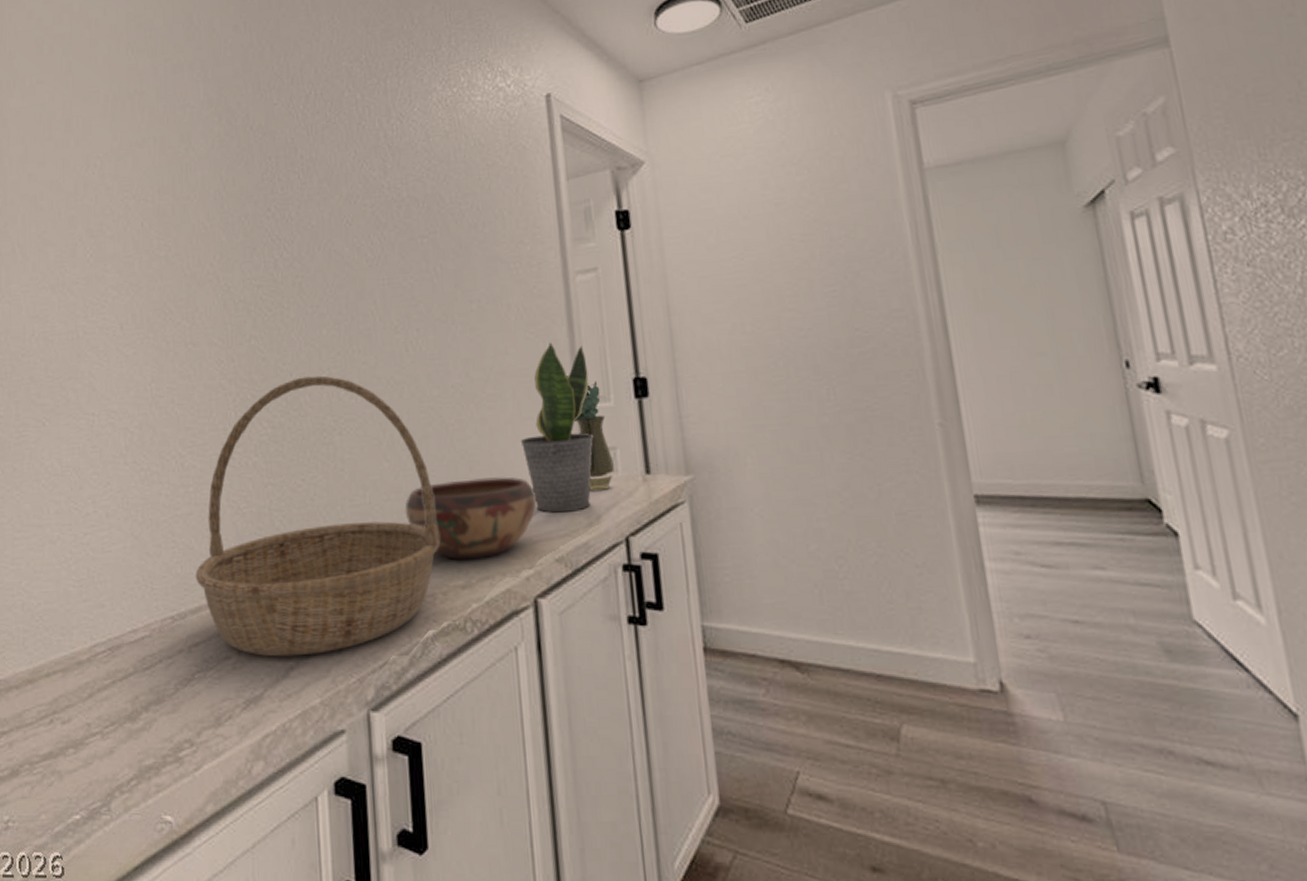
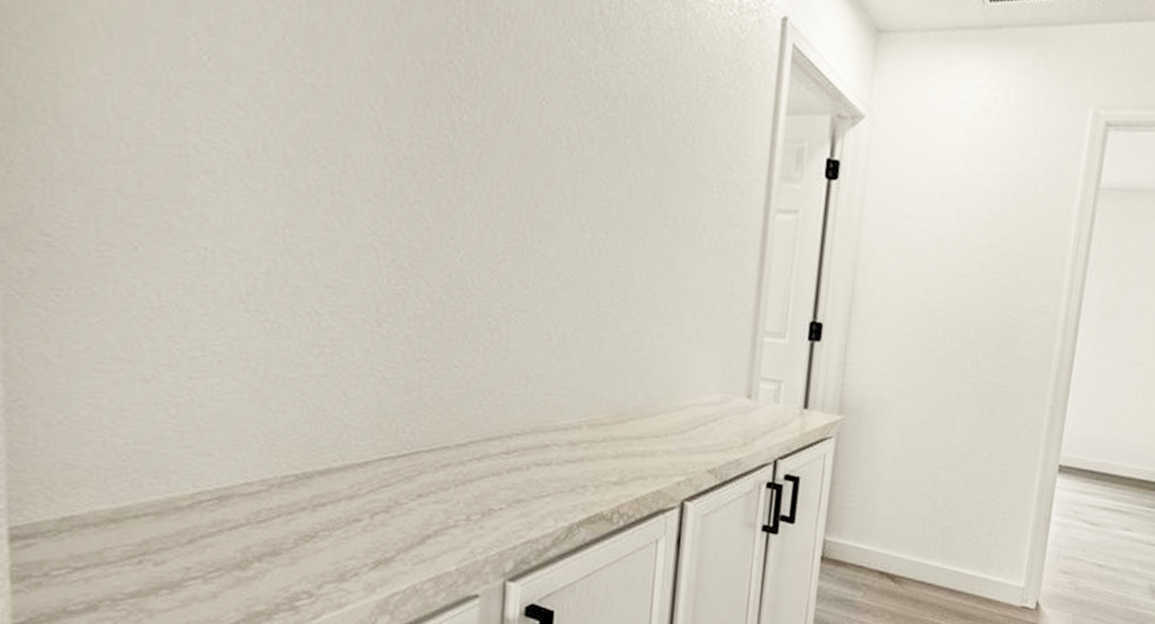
basket: present [195,375,440,657] -> none [326,256,599,527]
decorative bowl: present [404,476,537,559] -> none [567,386,700,461]
potted plant: present [520,342,594,513] -> none [693,273,771,431]
vase: present [566,376,615,491] -> none [749,308,778,417]

